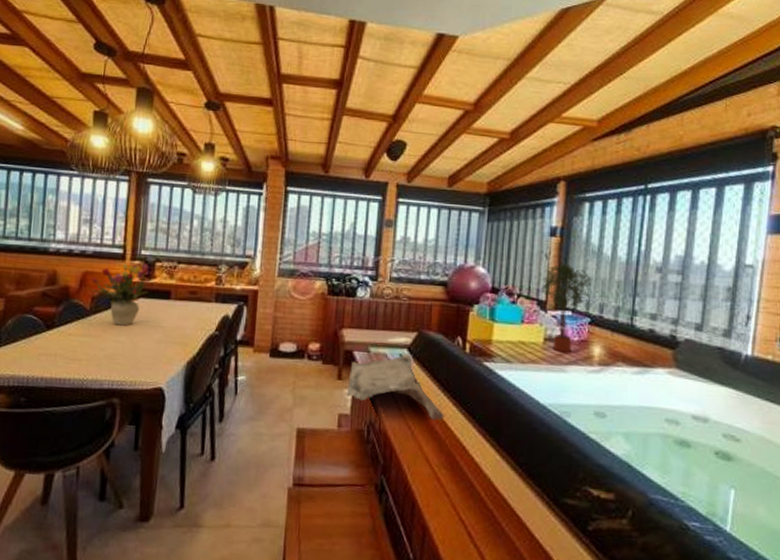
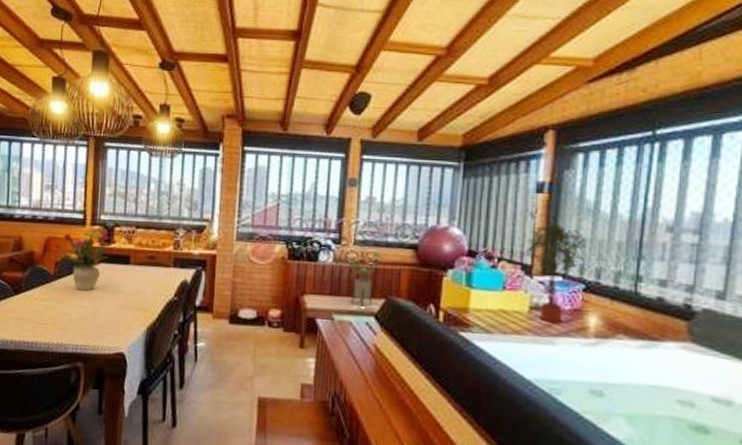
towel: present [346,354,445,421] -> none [309,322,417,394]
house plant: none [384,288,418,340] -> present [348,251,385,307]

